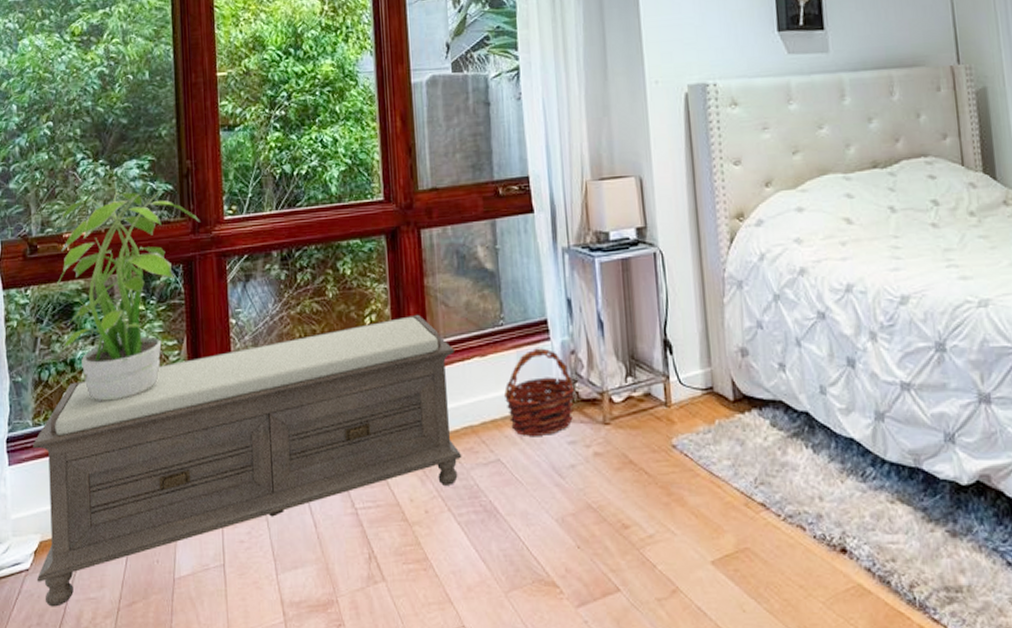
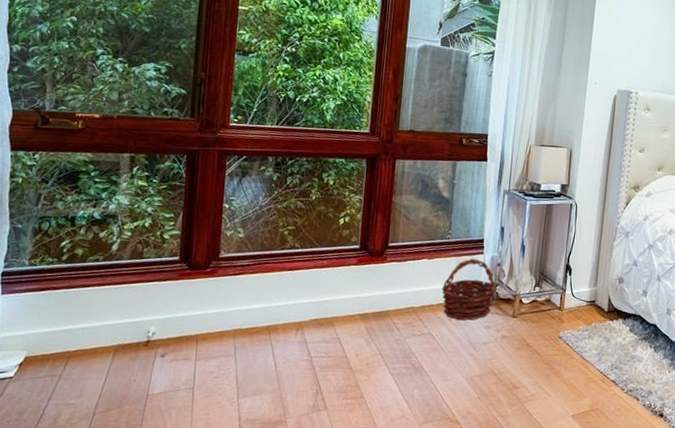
bench: present [32,314,462,607] -> none [19,221,408,408]
potted plant: present [56,188,199,401] -> none [63,84,207,254]

